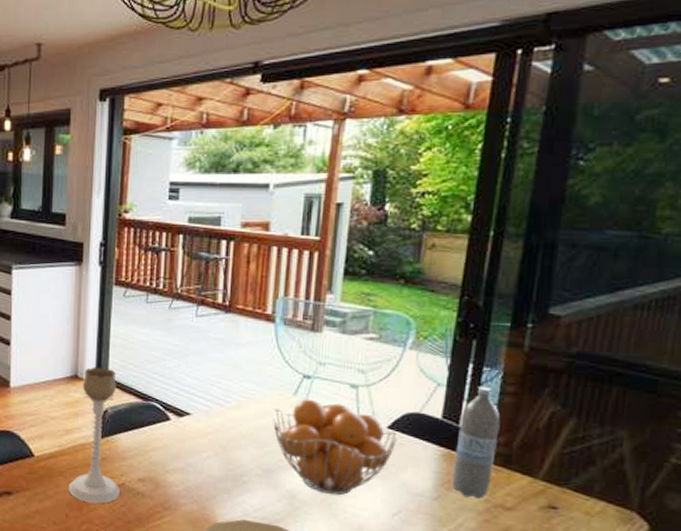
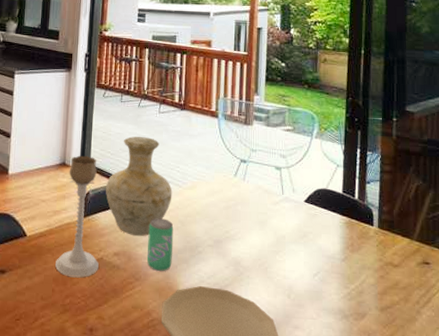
vase: none [128,345,212,461] -> present [106,136,172,236]
beverage can: none [179,441,213,501] -> present [147,218,174,271]
fruit basket: present [273,399,398,496] -> none [220,179,312,261]
water bottle: present [452,385,501,500] -> none [354,166,383,259]

